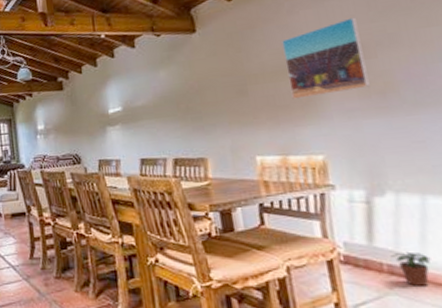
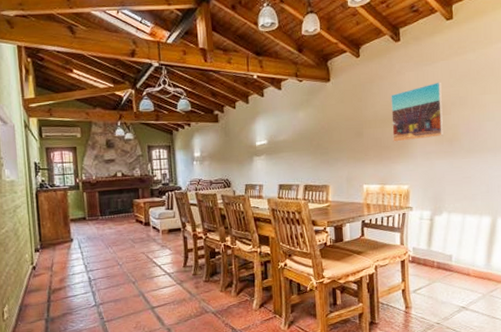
potted plant: present [390,251,431,286] -> none [439,253,462,276]

